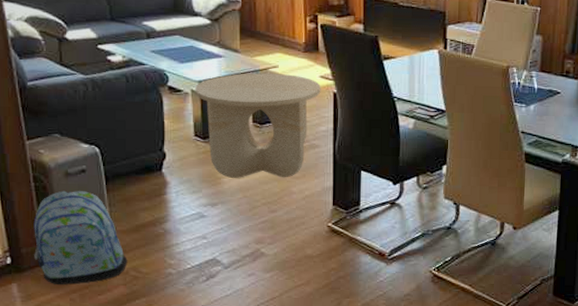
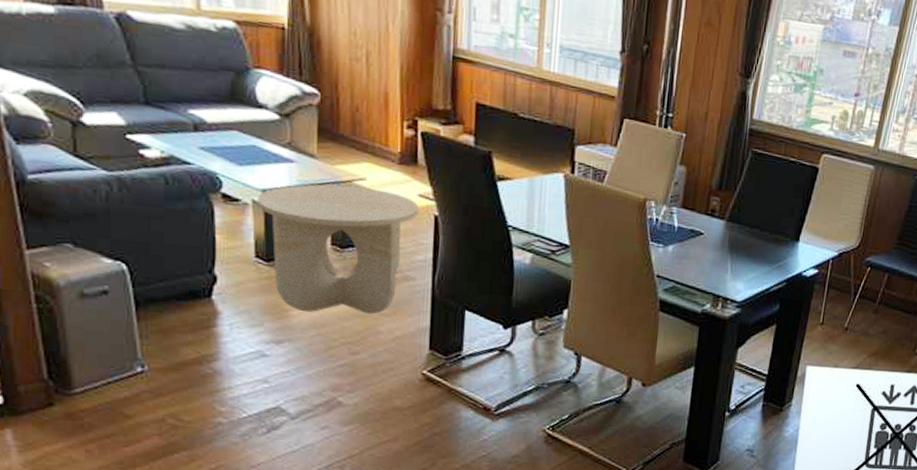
backpack: present [34,190,128,285] -> none [35,315,164,433]

